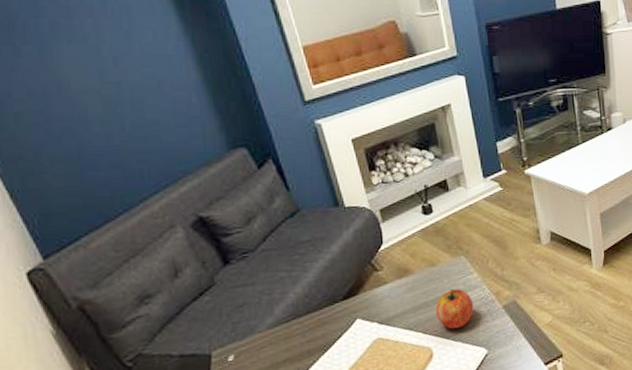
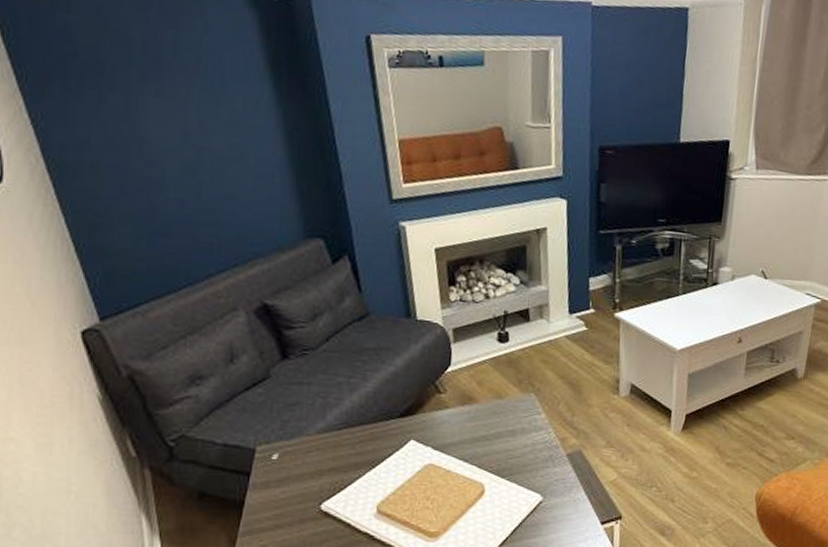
fruit: present [435,288,473,329] -> none [494,425,536,469]

